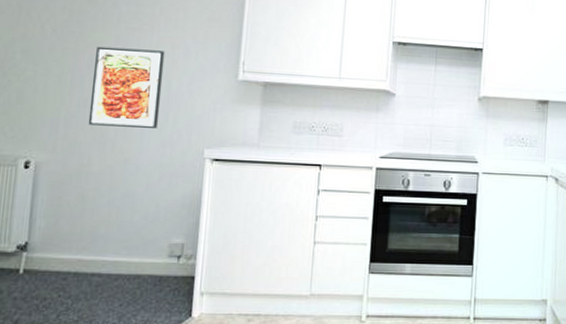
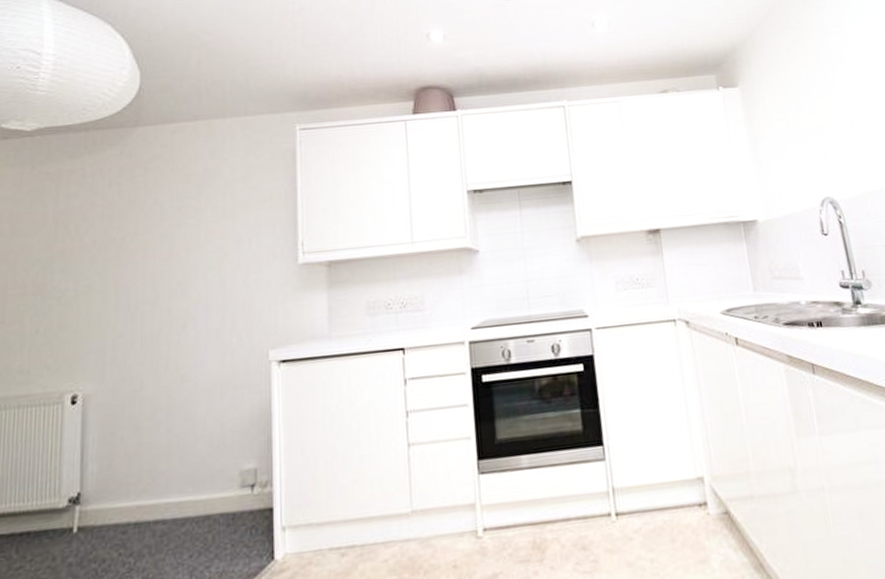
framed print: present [88,46,165,128] -> none [137,244,215,343]

